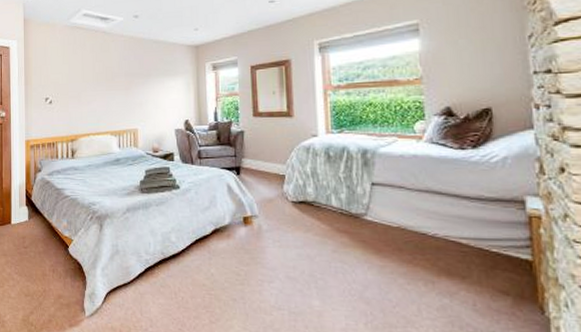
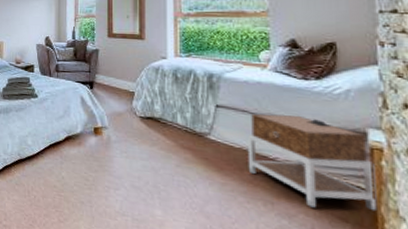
nightstand: none [405,187,537,283] -> present [247,113,378,211]

